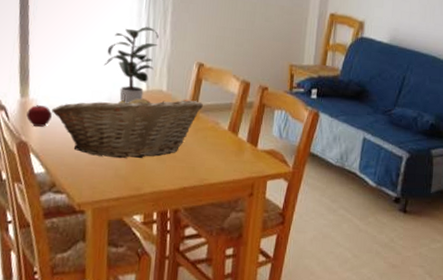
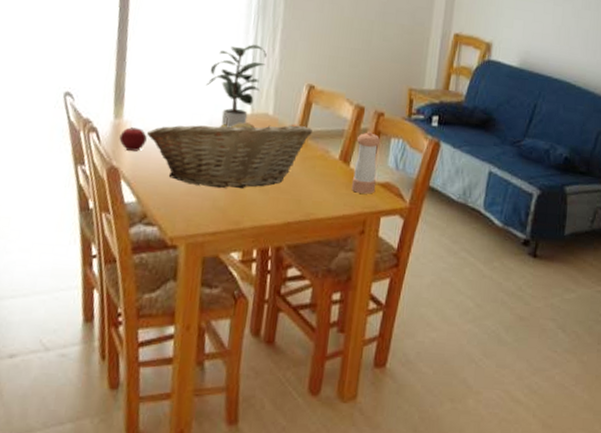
pepper shaker: none [240,104,266,161] -> present [351,131,381,194]

